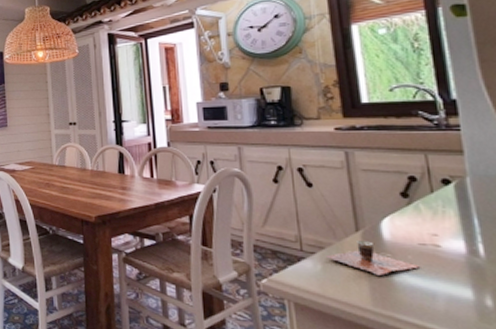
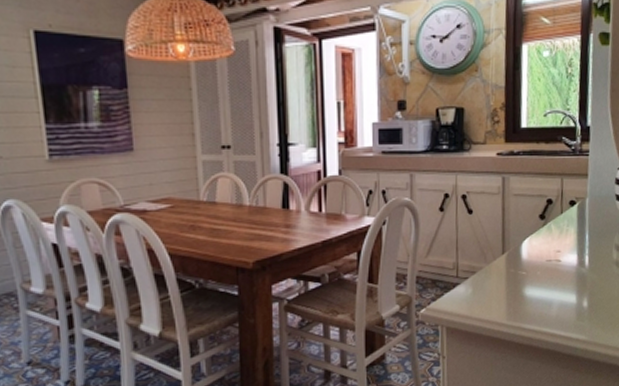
cup: present [325,241,419,276] -> none [475,262,544,292]

